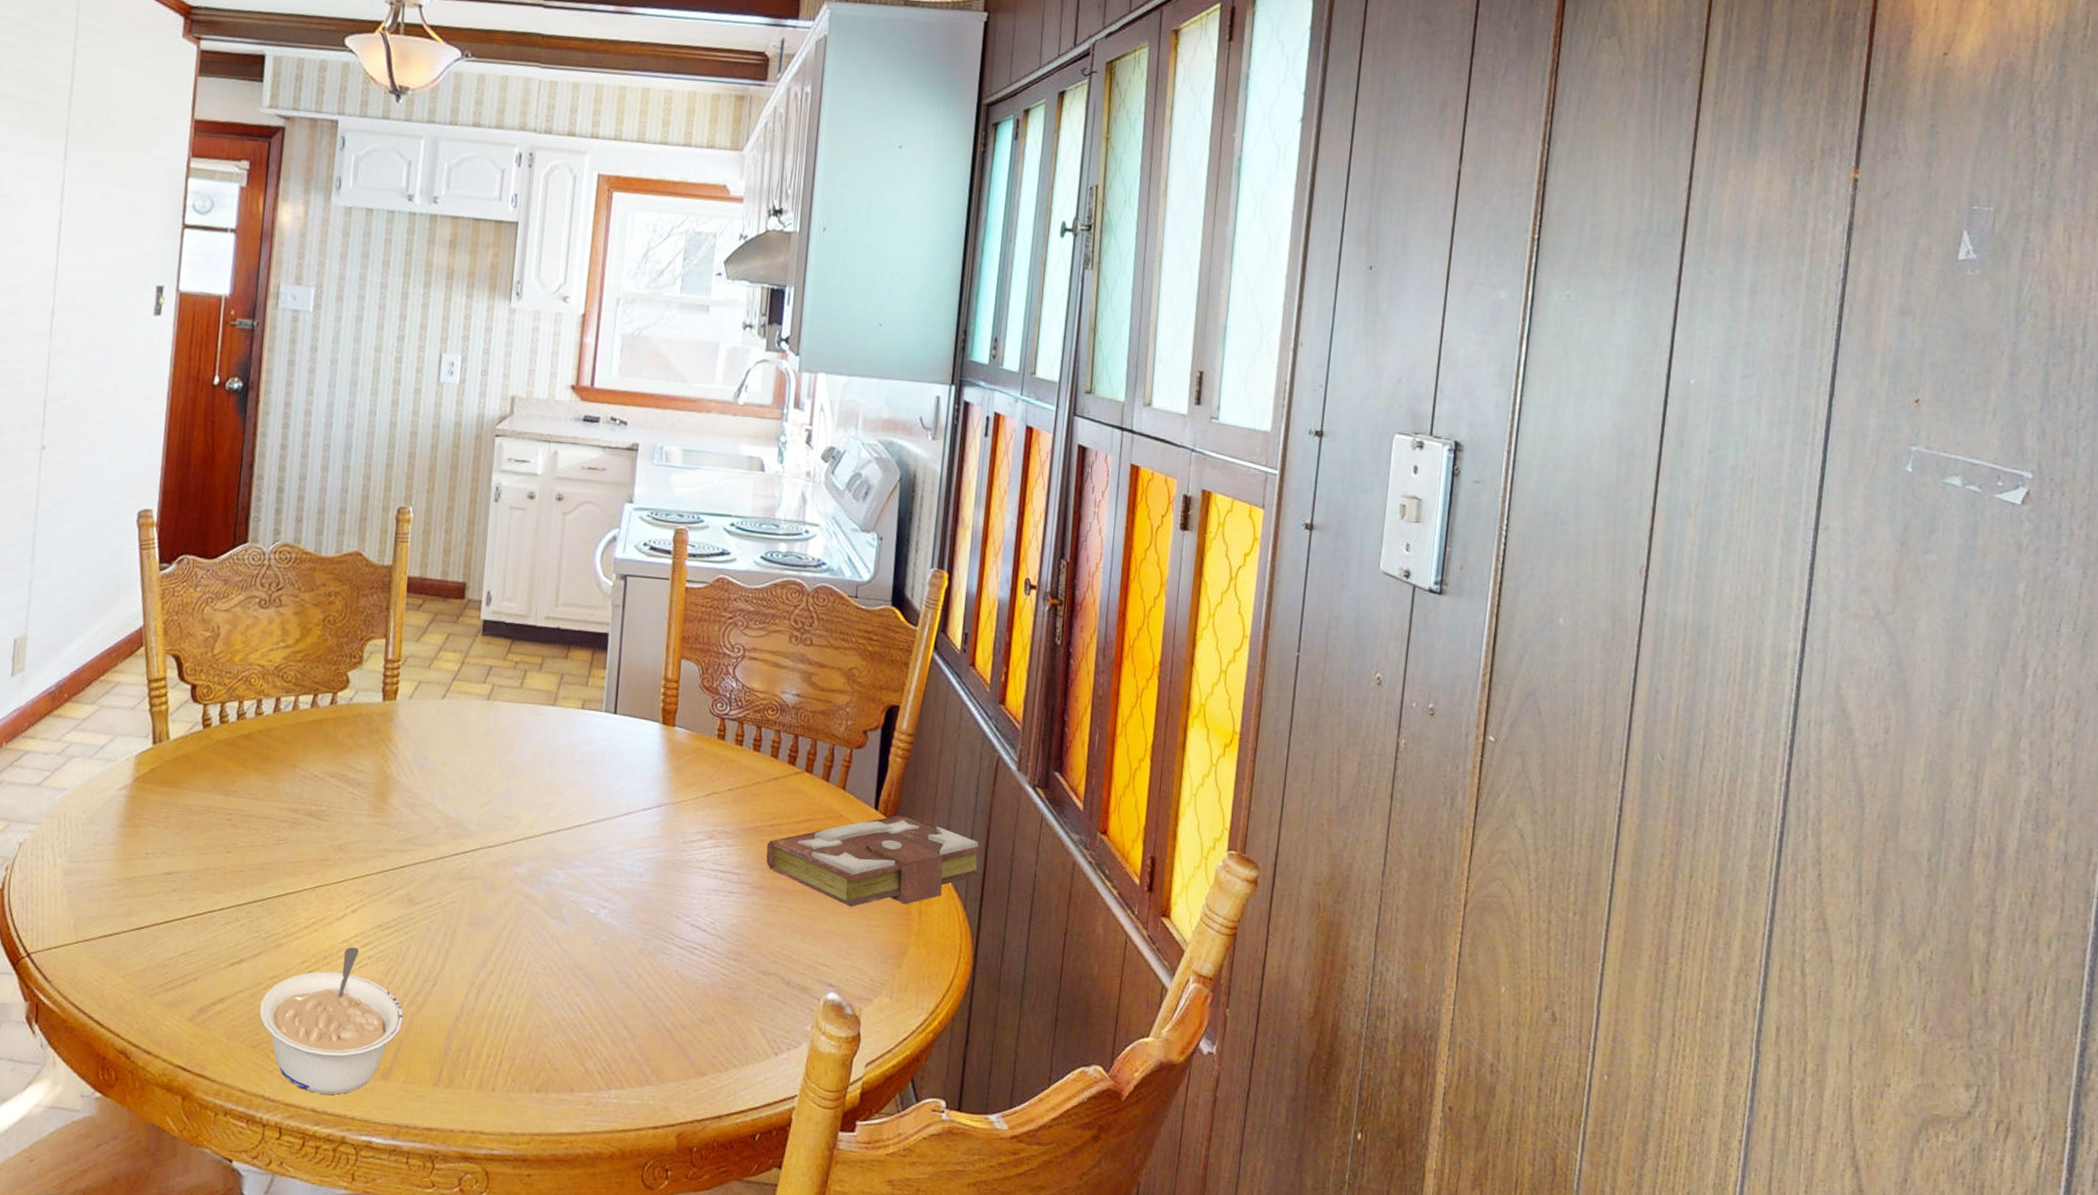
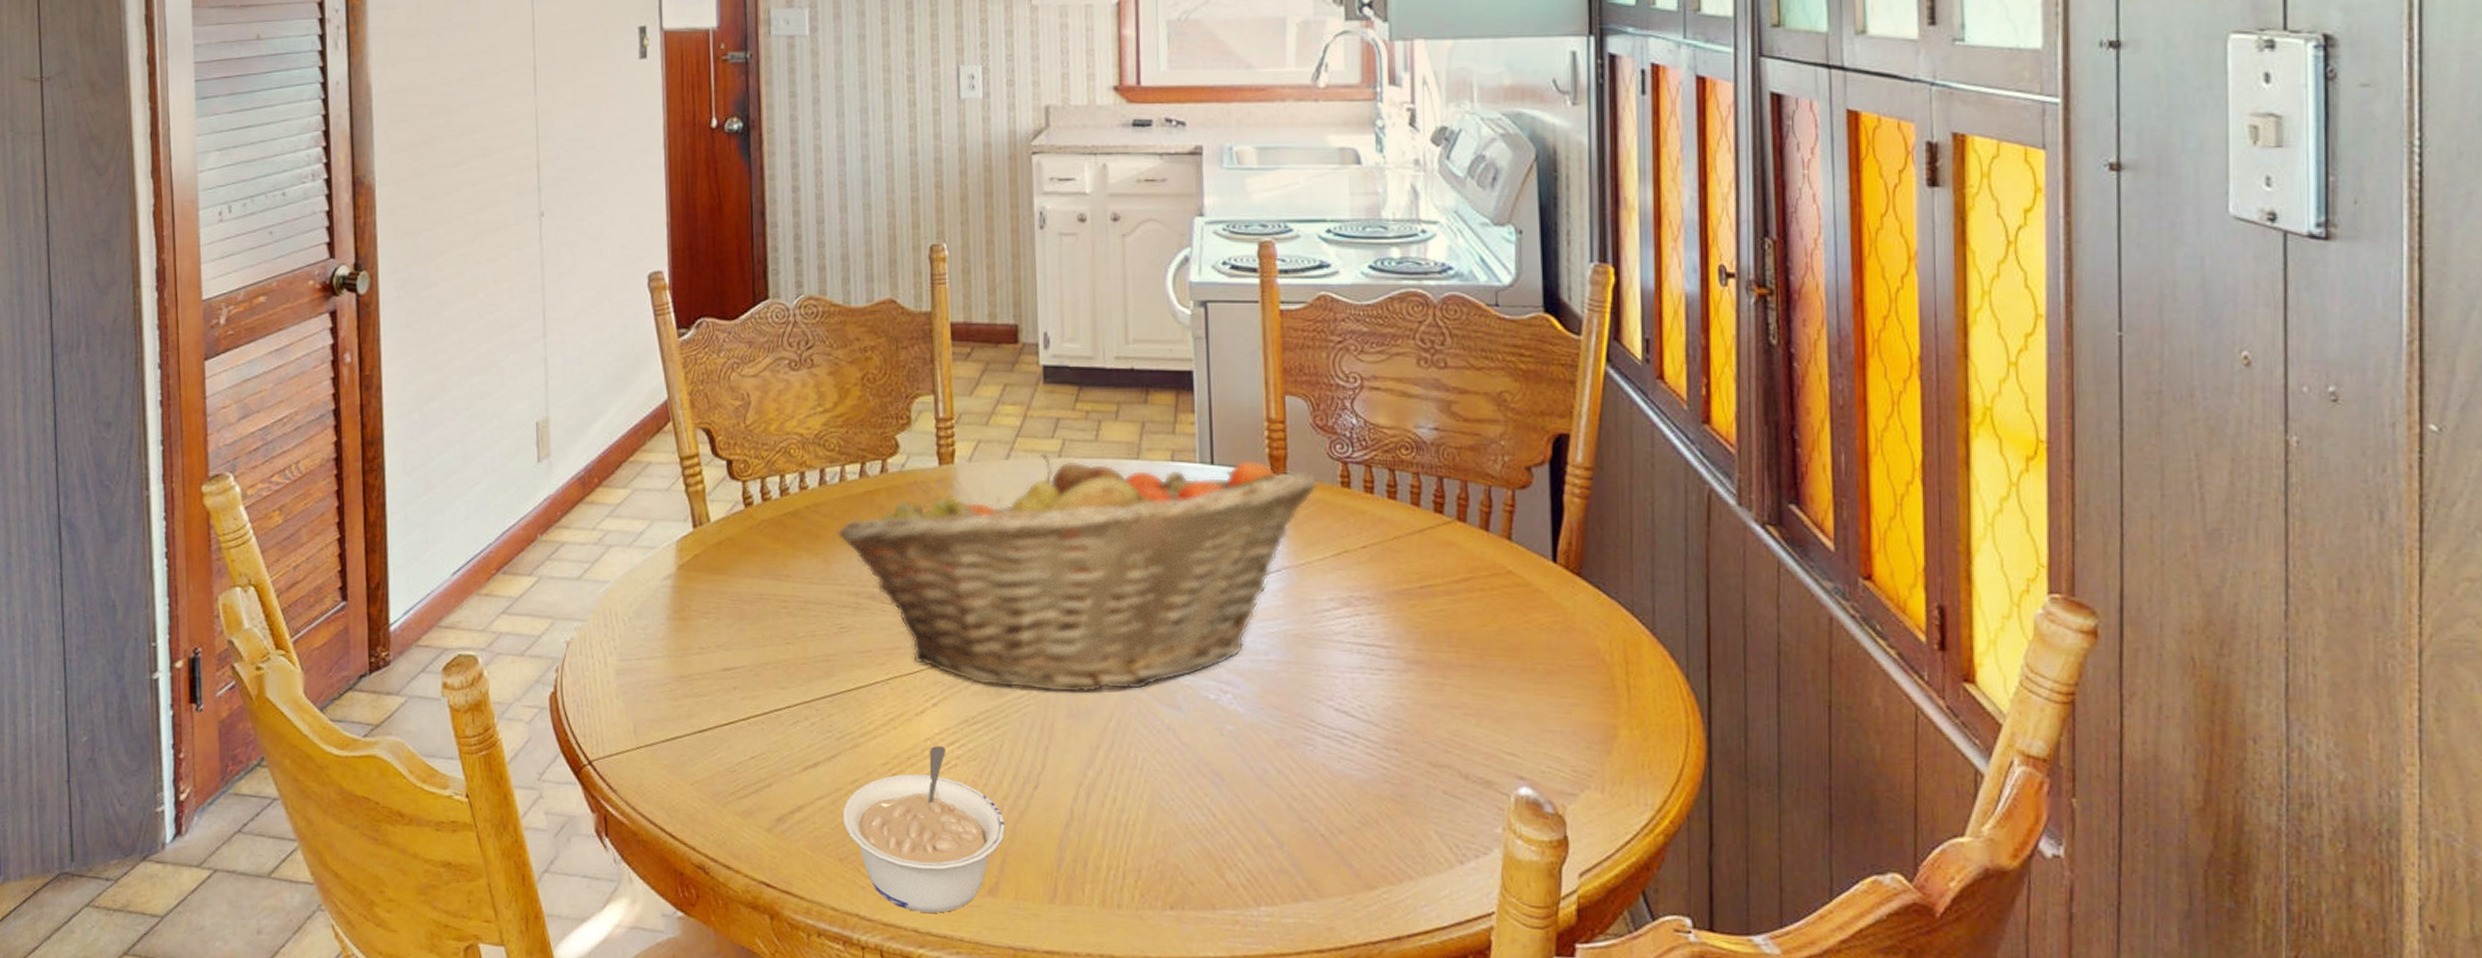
fruit basket: none [285,696,699,905] -> present [838,454,1318,694]
book: present [766,815,983,907] -> none [1418,567,1707,682]

